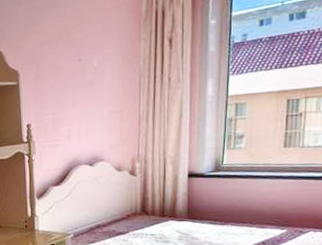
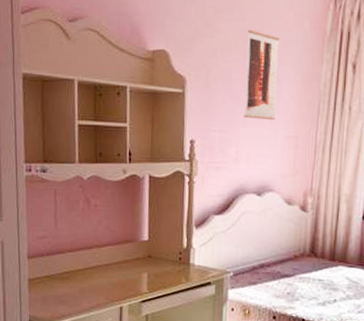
wall art: none [70,21,101,100] -> present [243,29,279,121]

